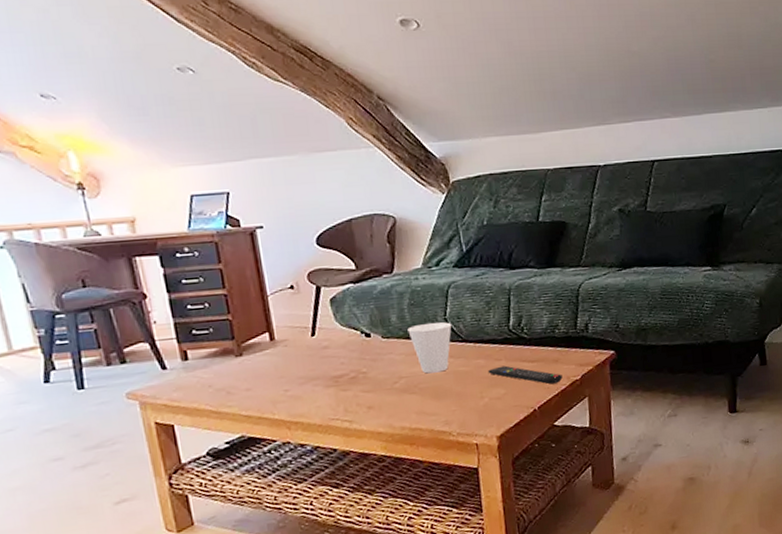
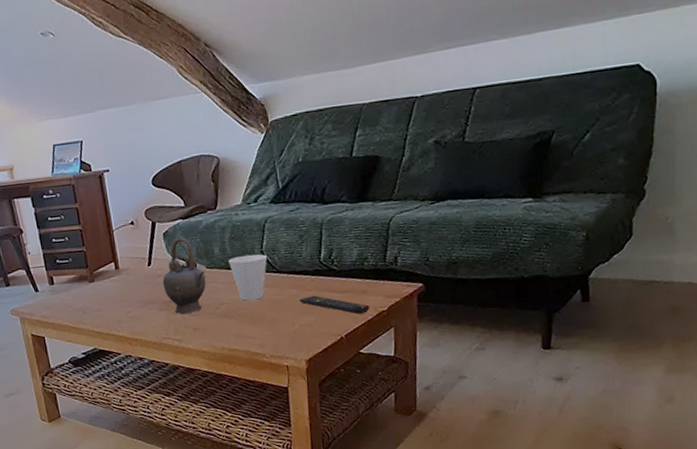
teapot: none [329,303,382,391] -> present [162,237,206,314]

